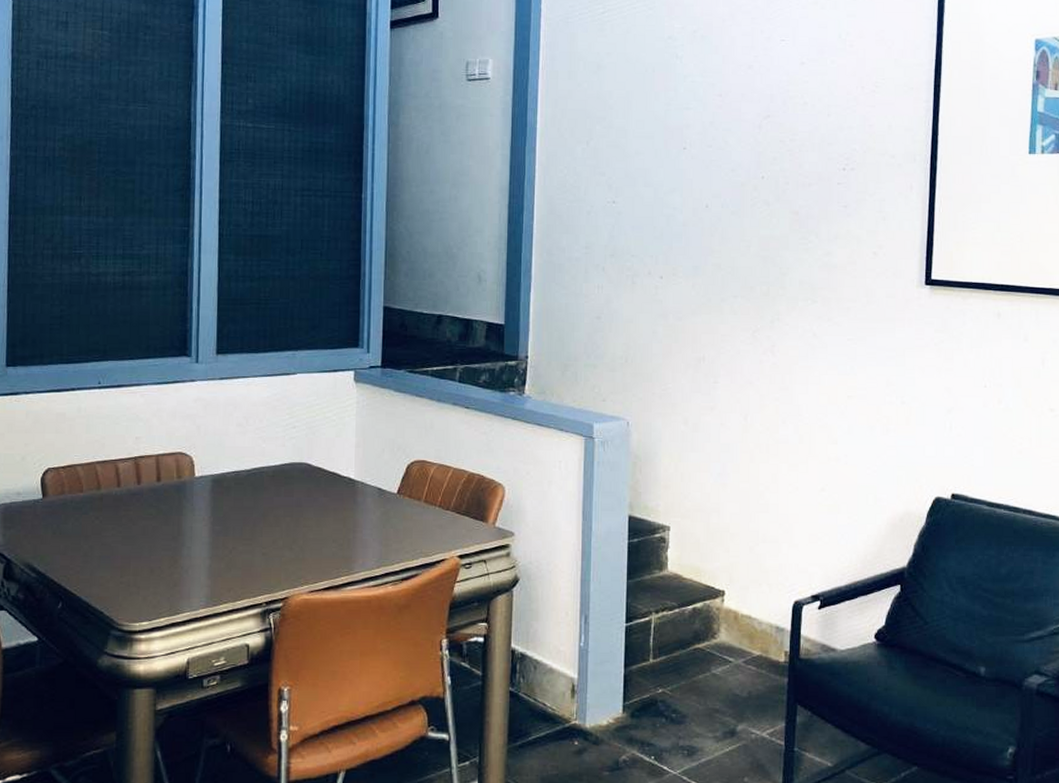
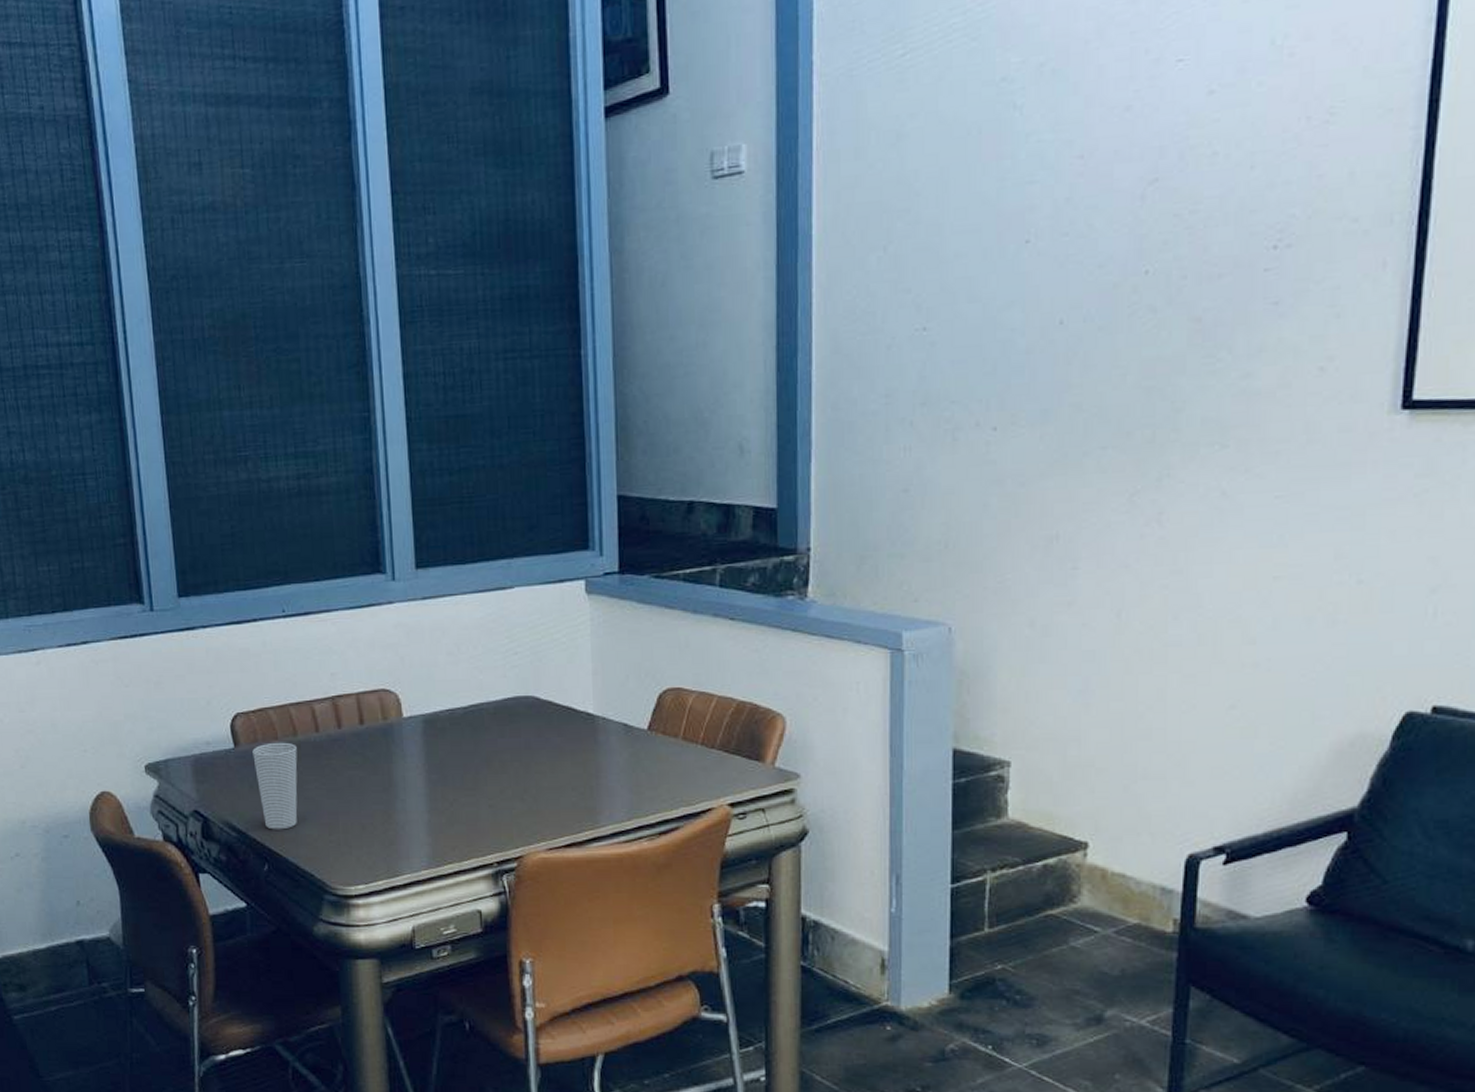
cup: none [58,494,99,572] -> present [252,742,298,830]

